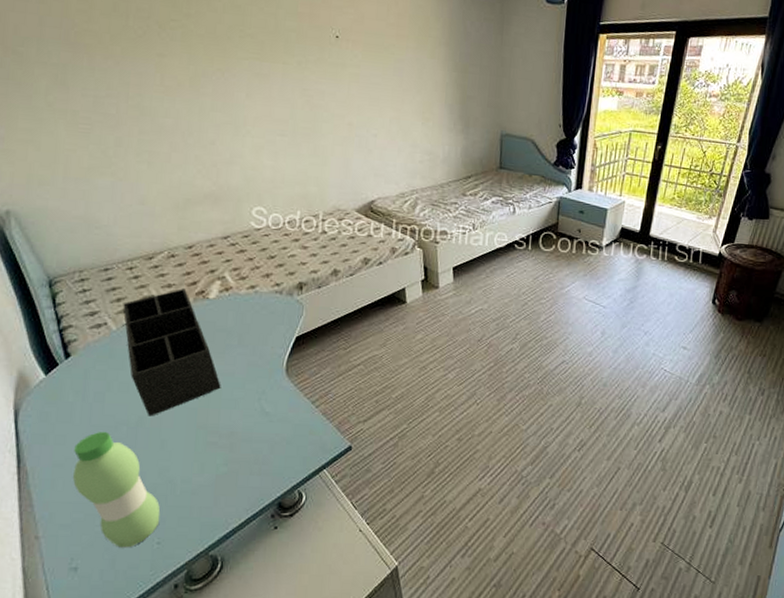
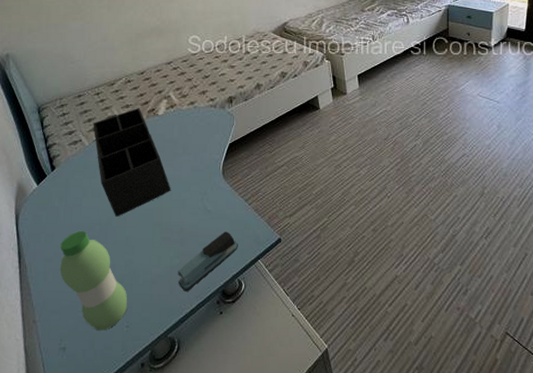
stapler: none [225,436,301,504] -> present [178,231,238,291]

